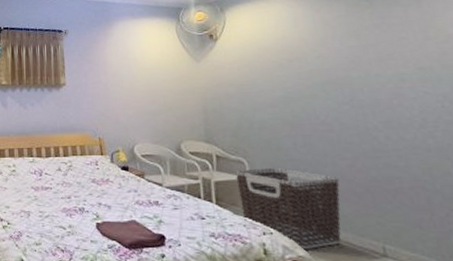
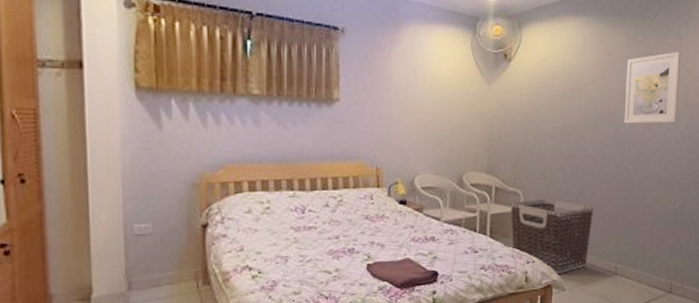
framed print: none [351,11,436,90] -> present [624,51,681,124]

